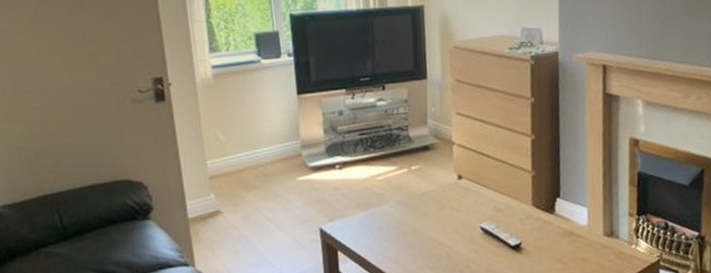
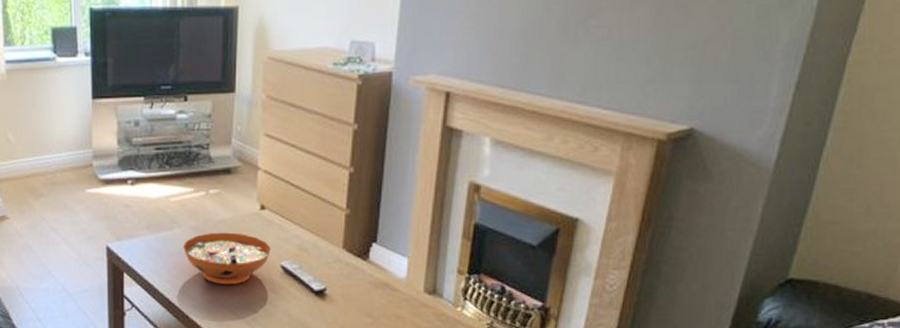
decorative bowl: none [392,202,470,251] -> present [183,232,271,284]

